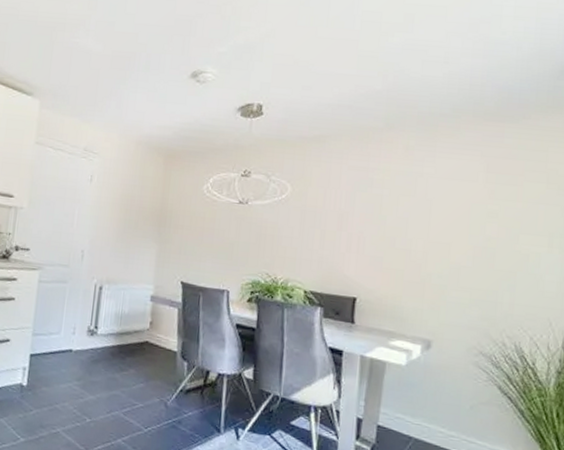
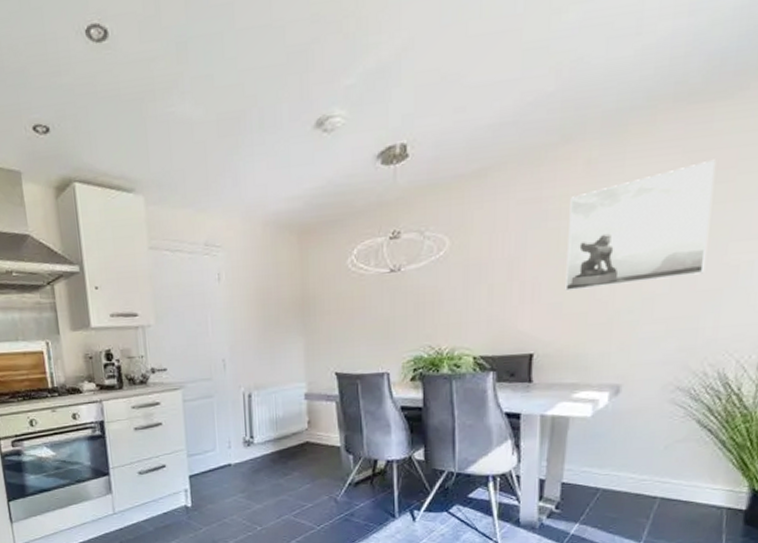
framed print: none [386,166,506,256] -> present [565,159,715,291]

